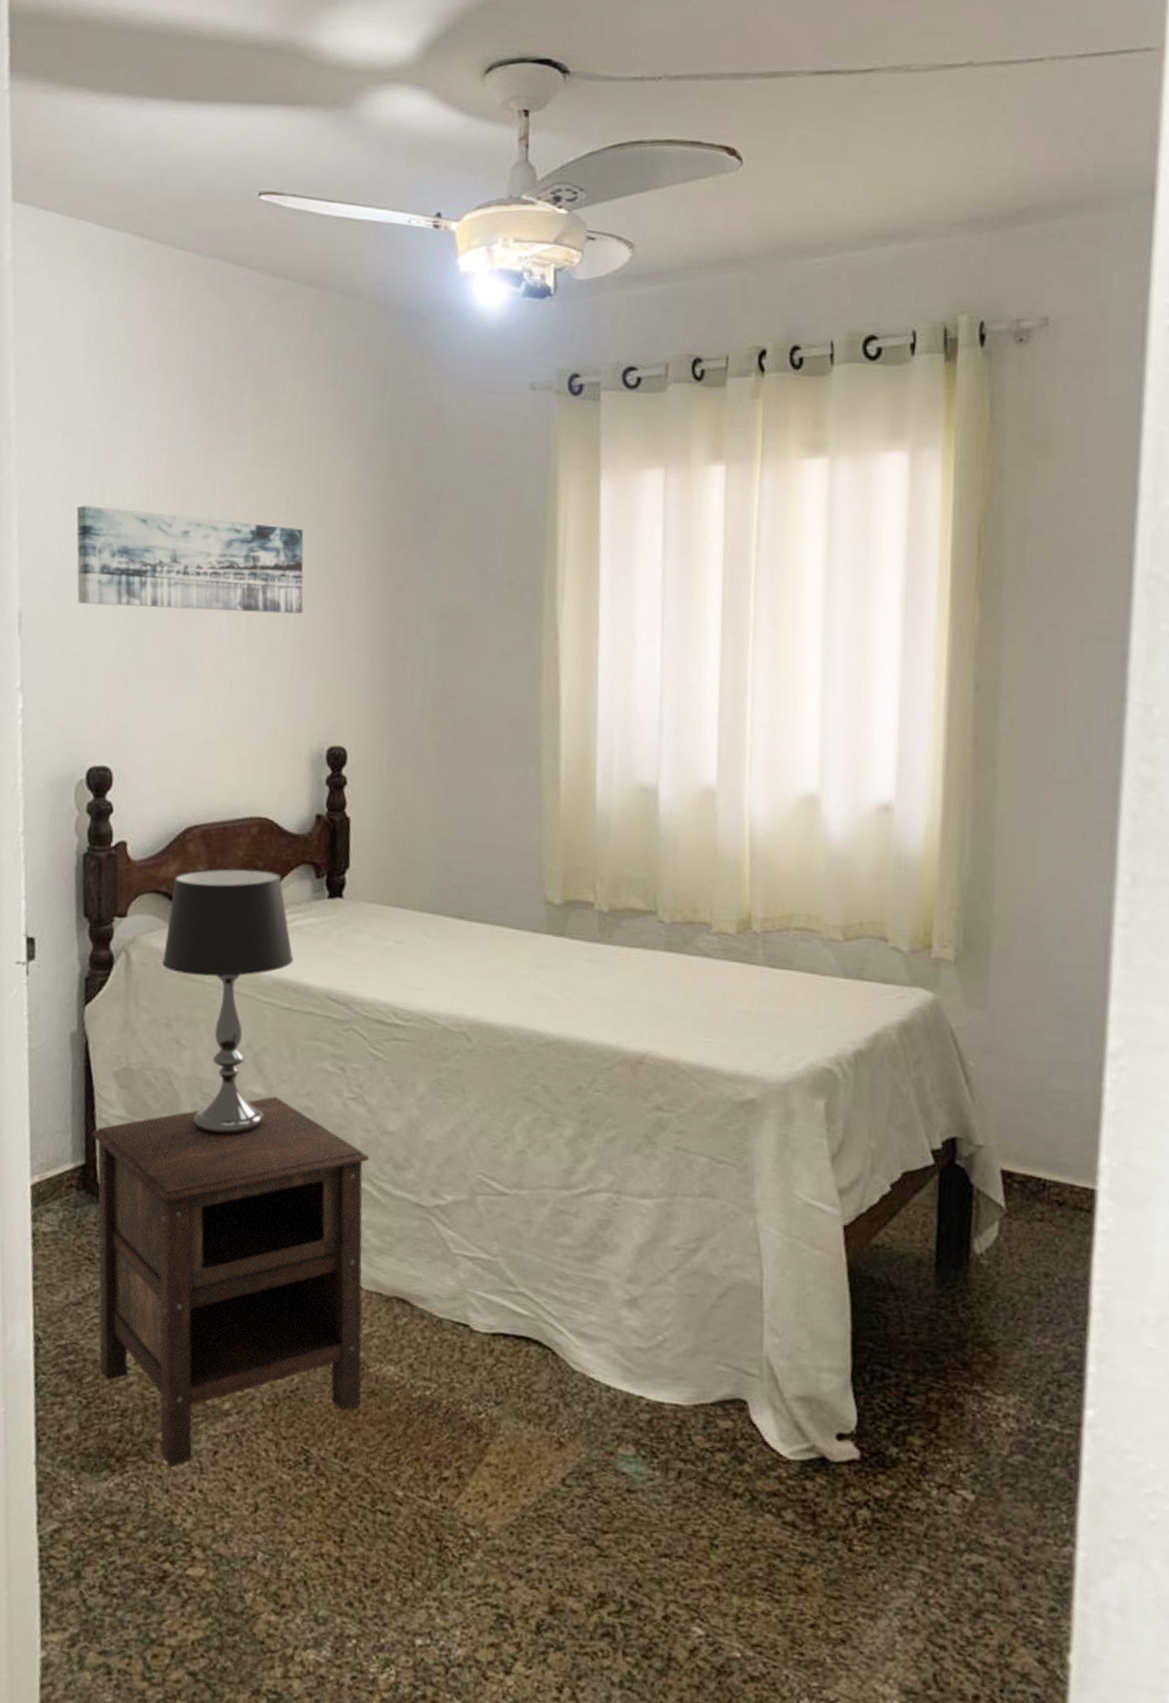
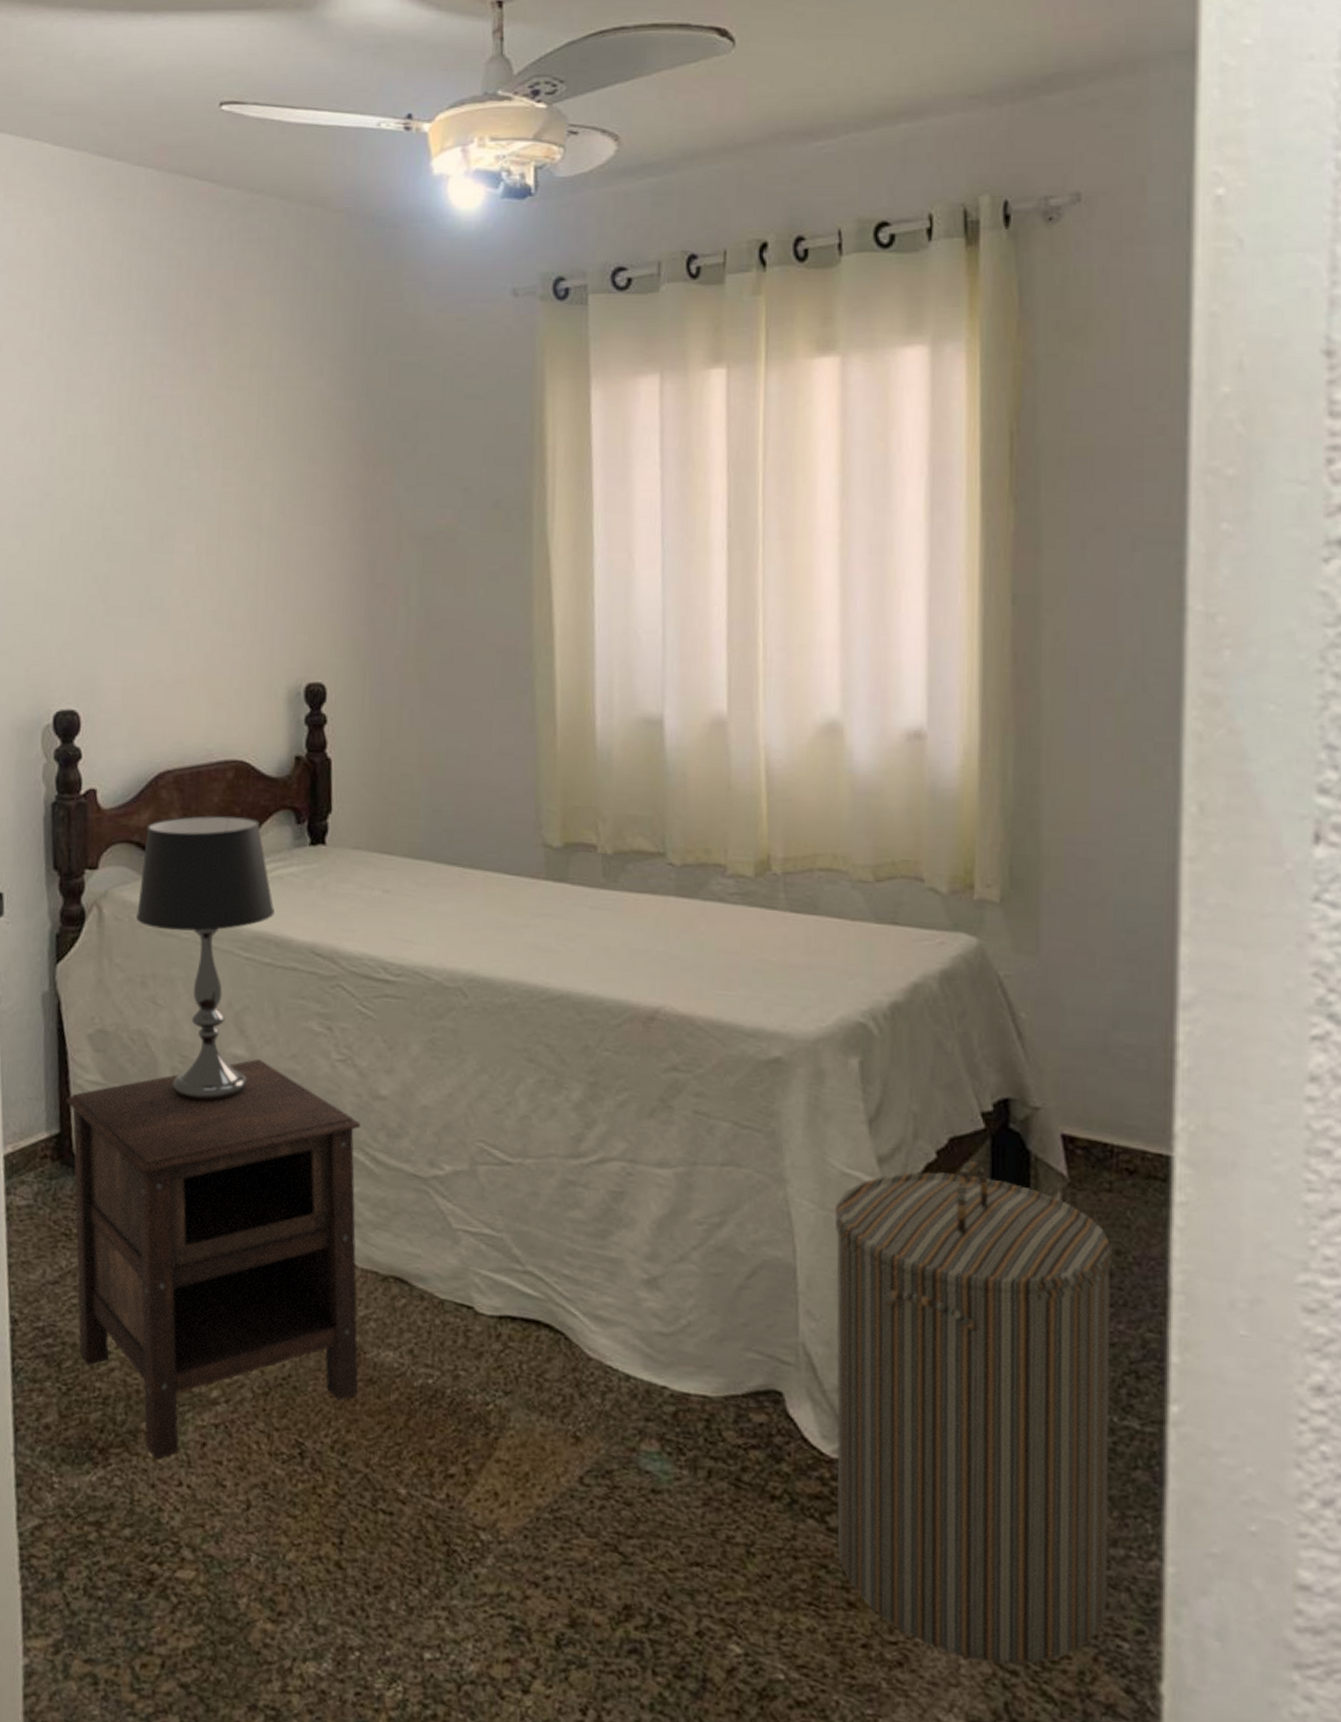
wall art: present [76,505,304,614] -> none [37,437,277,544]
laundry hamper: none [791,1192,1041,1640] -> present [834,1160,1112,1665]

